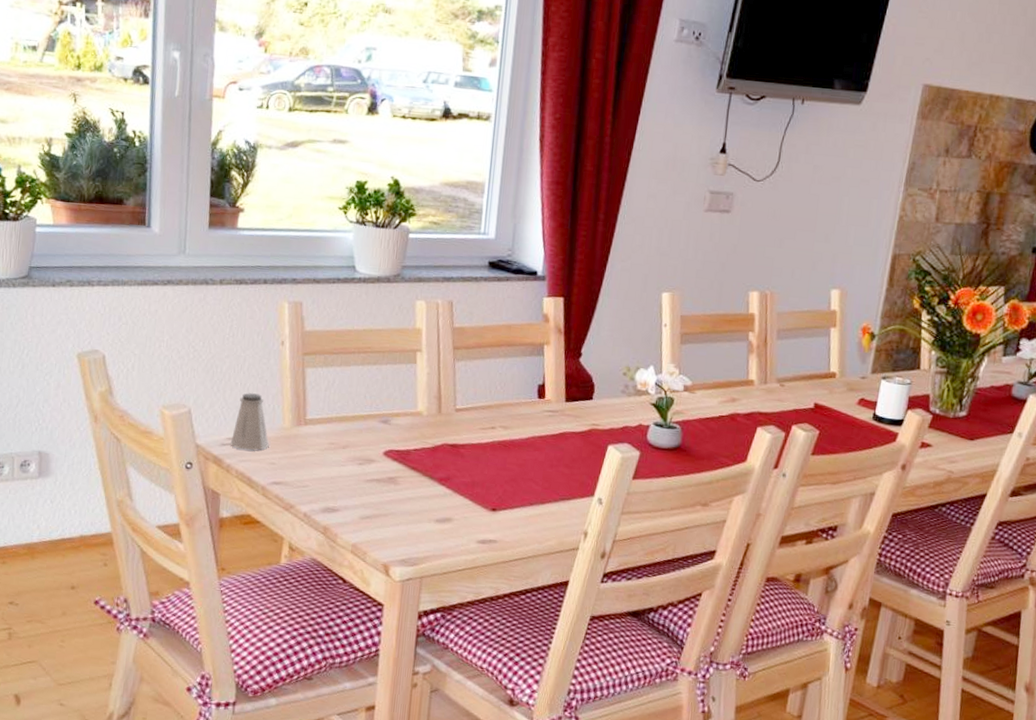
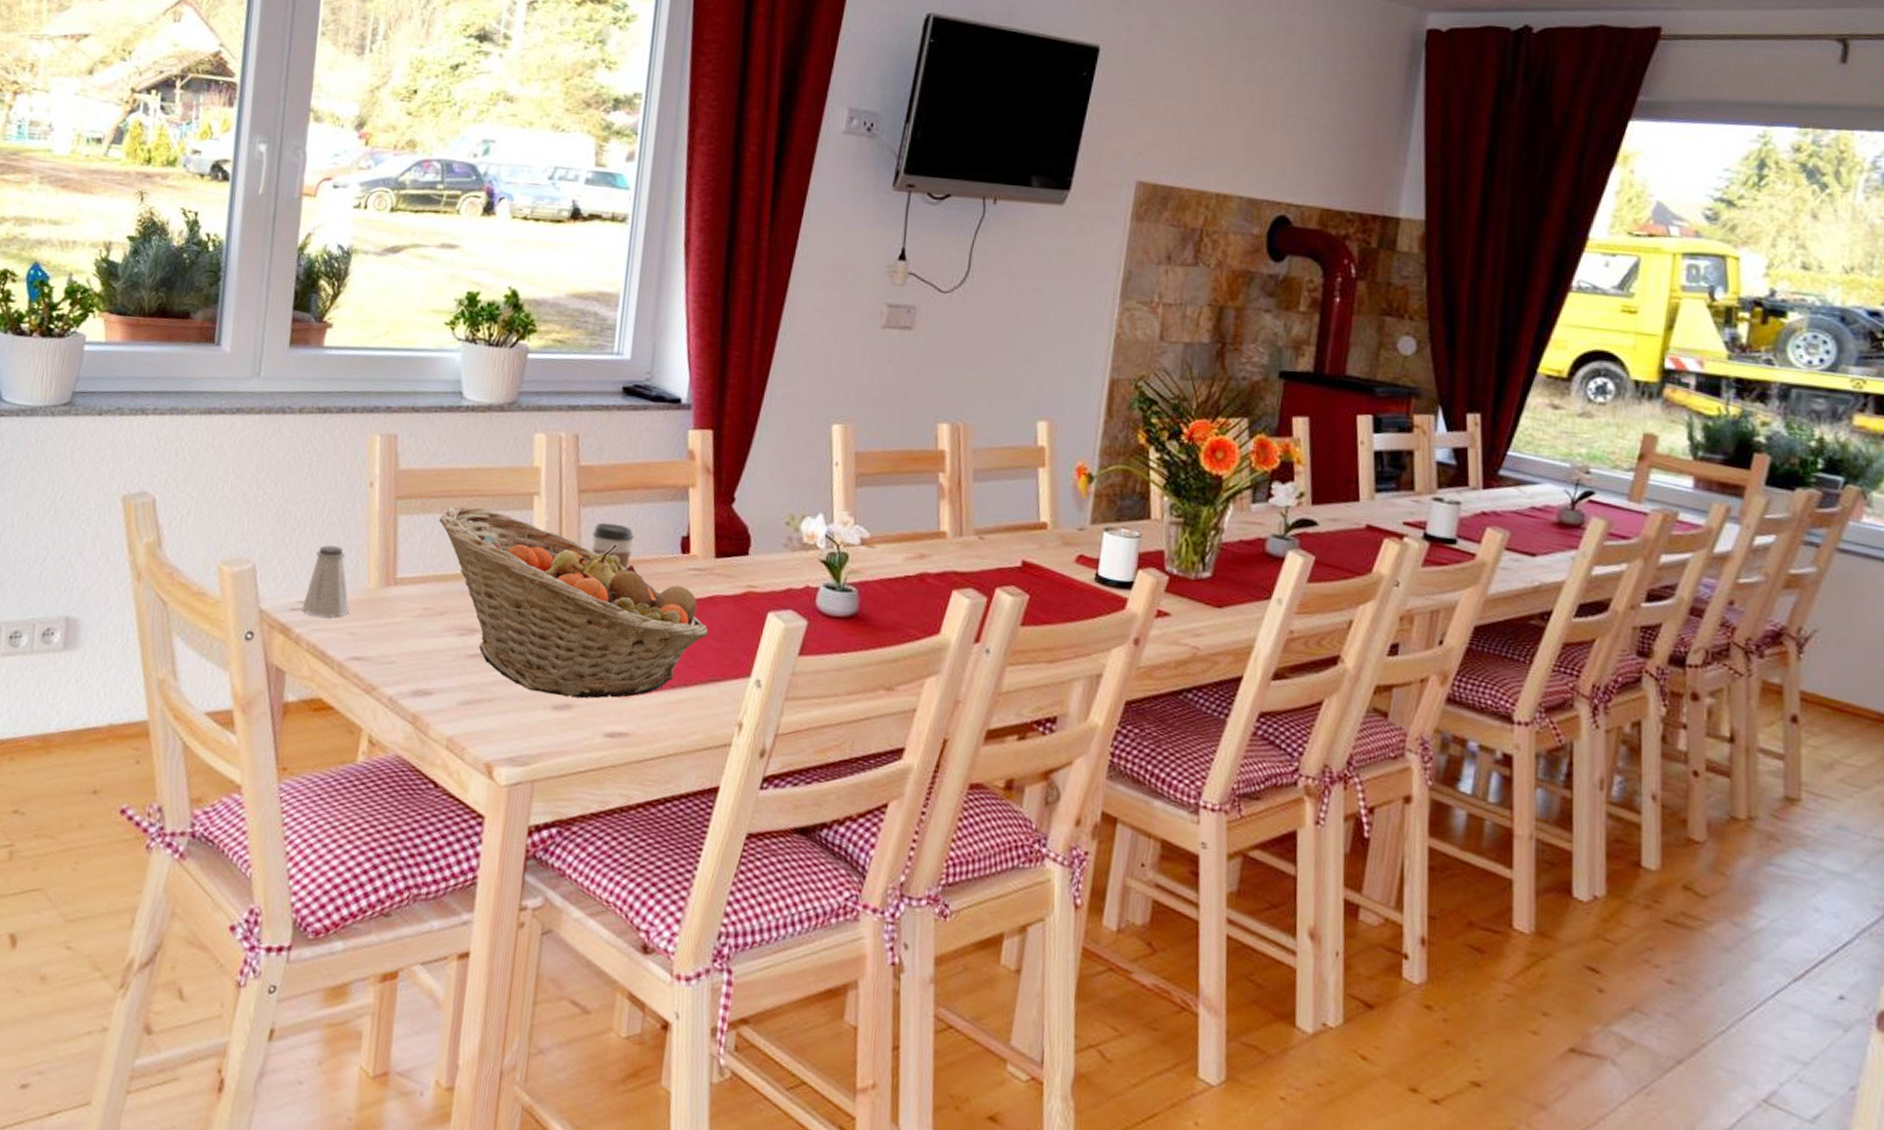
fruit basket: none [340,360,560,514] -> present [439,505,709,699]
coffee cup: none [465,373,500,412] -> present [591,522,634,570]

